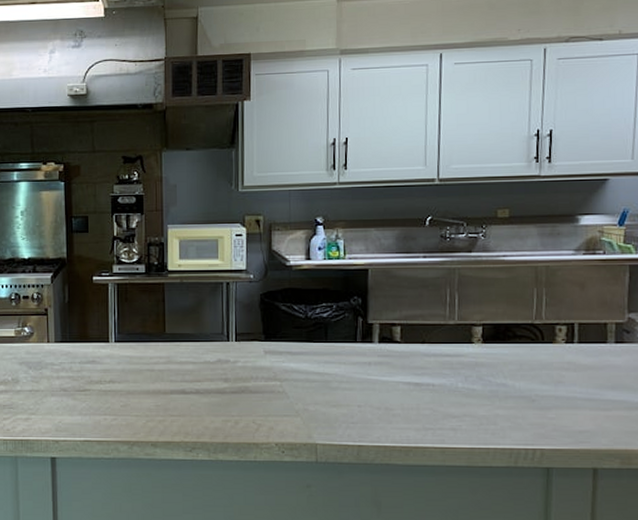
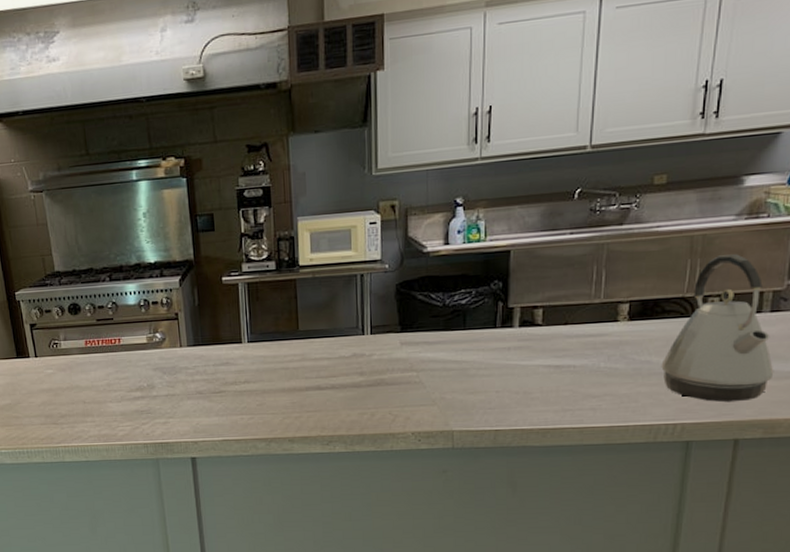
kettle: none [516,286,625,430] -> present [661,254,774,403]

